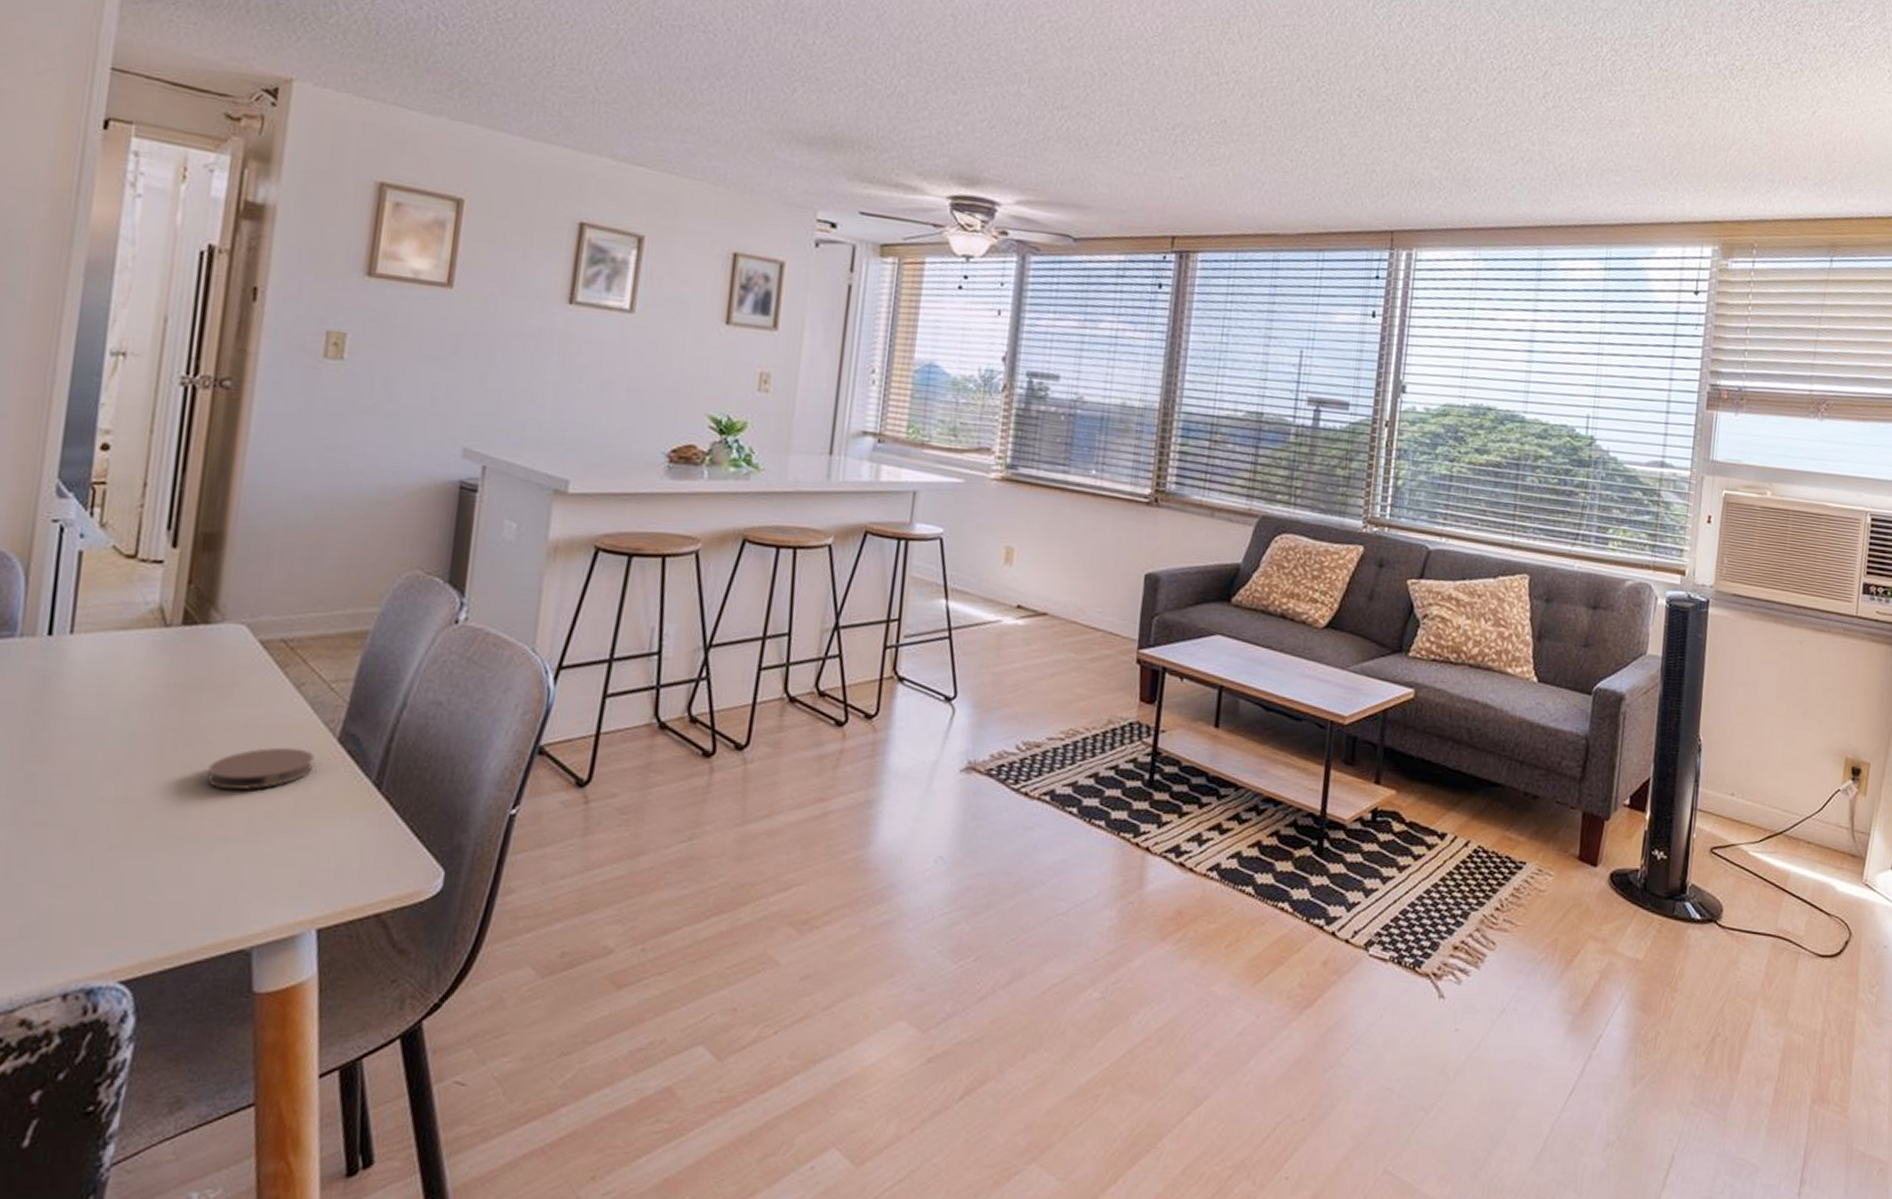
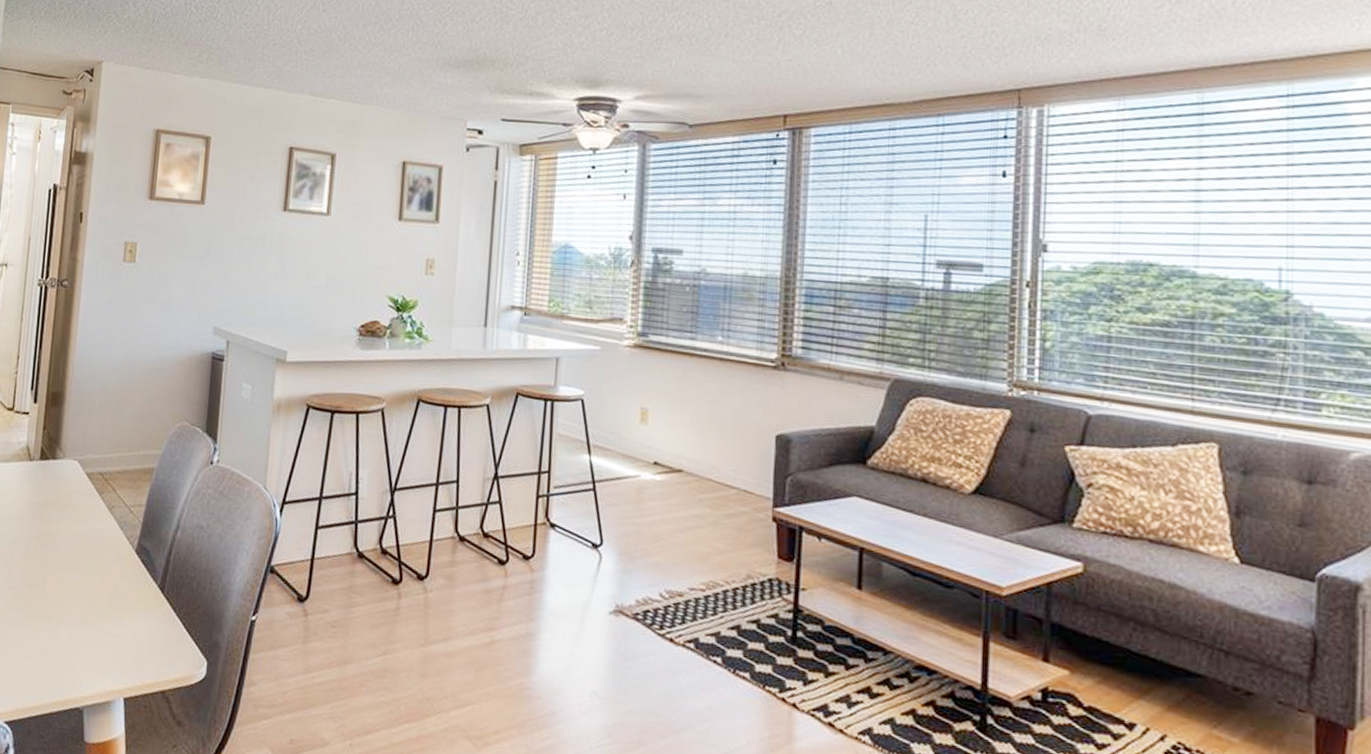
coaster: present [207,747,314,790] -> none [55,554,121,585]

